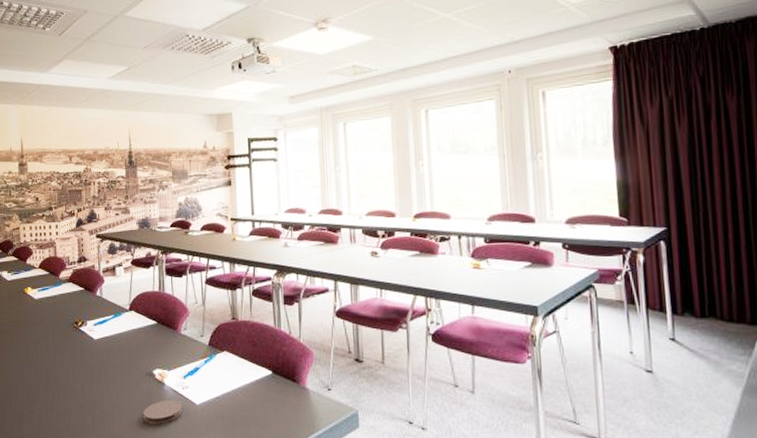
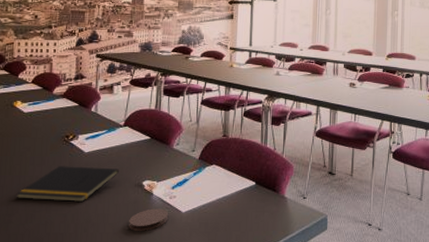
notepad: none [35,353,129,392] -> present [16,165,119,202]

